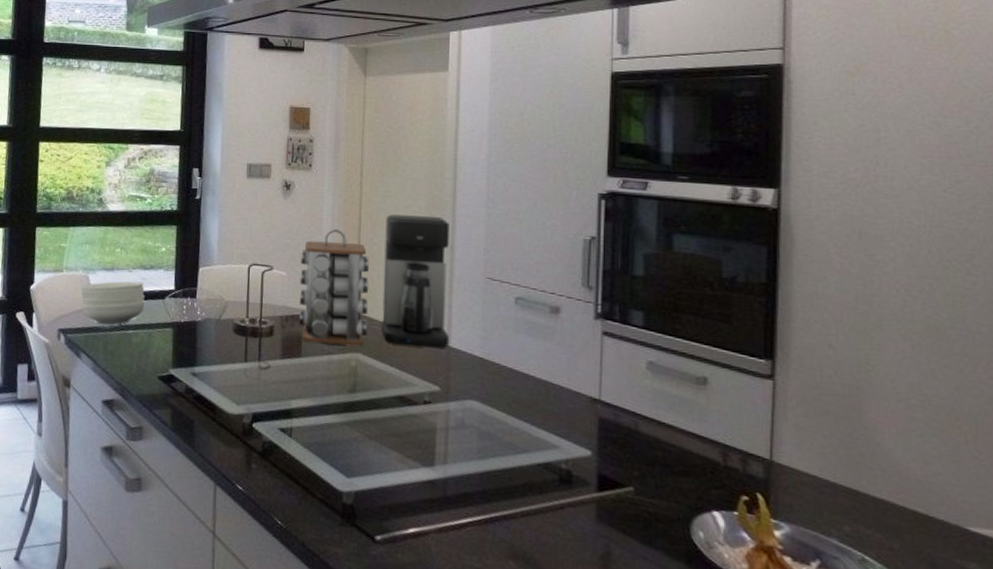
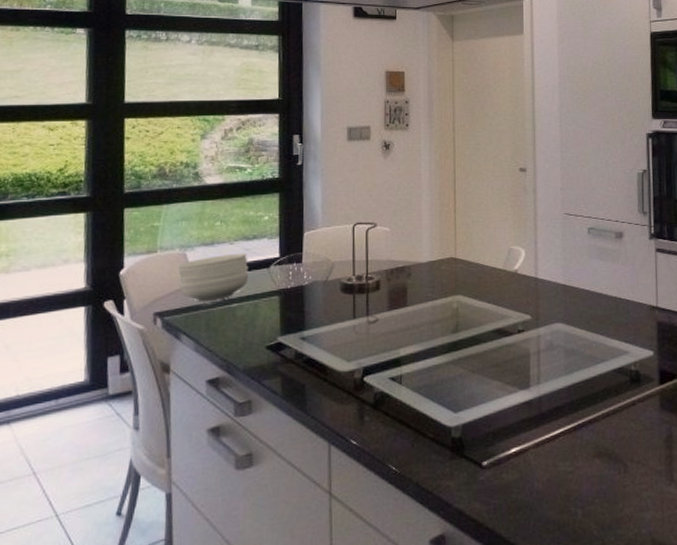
spice rack: present [299,229,369,347] -> none [402,183,466,292]
coffee maker: present [380,214,450,348] -> none [477,163,537,283]

